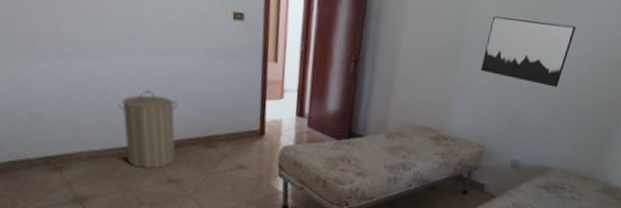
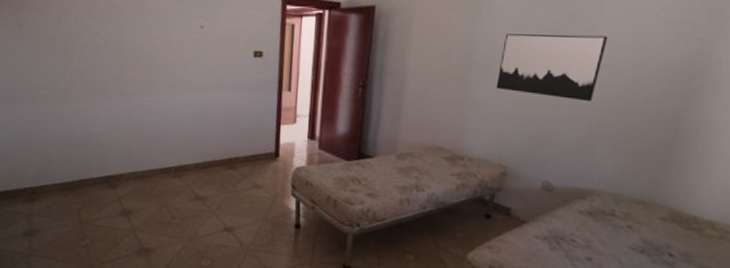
laundry hamper: present [117,90,178,169] -> none [160,120,207,187]

